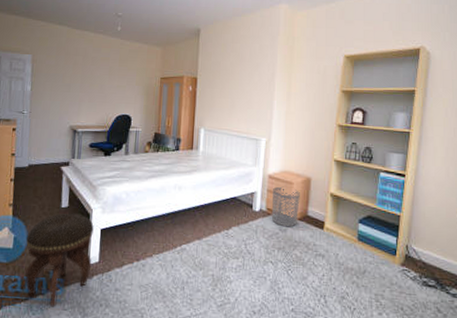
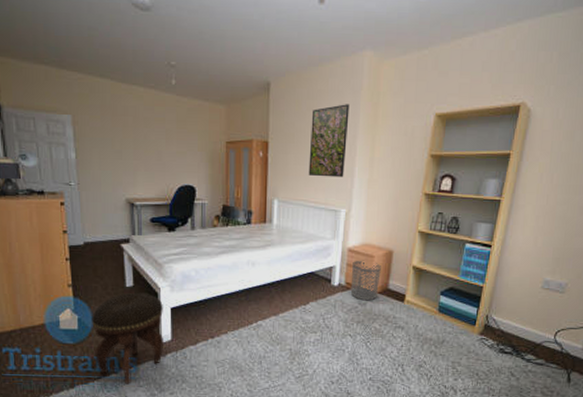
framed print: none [232,47,268,110] -> present [308,104,350,178]

